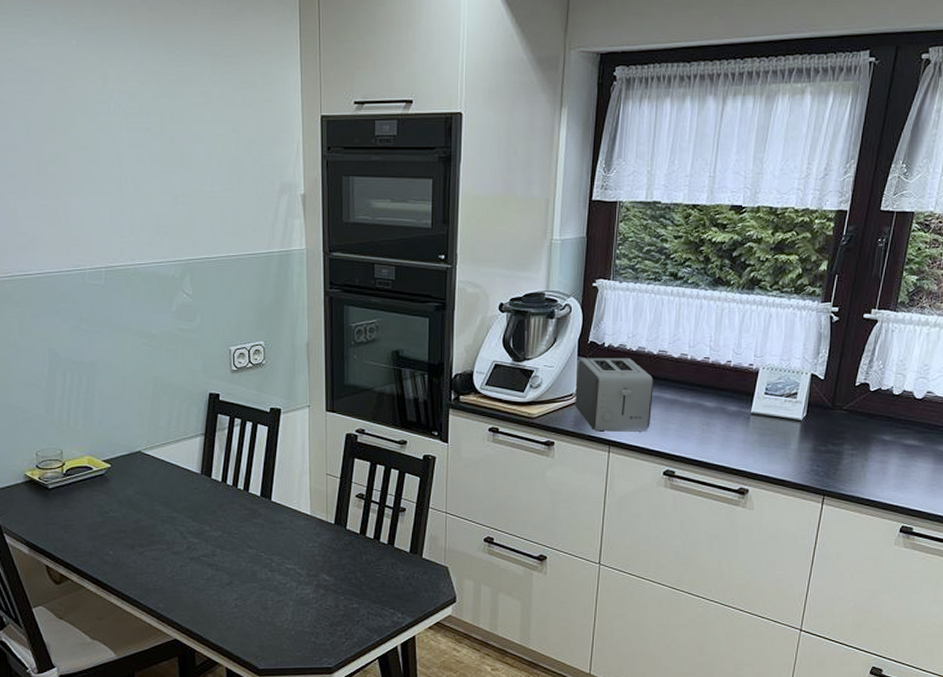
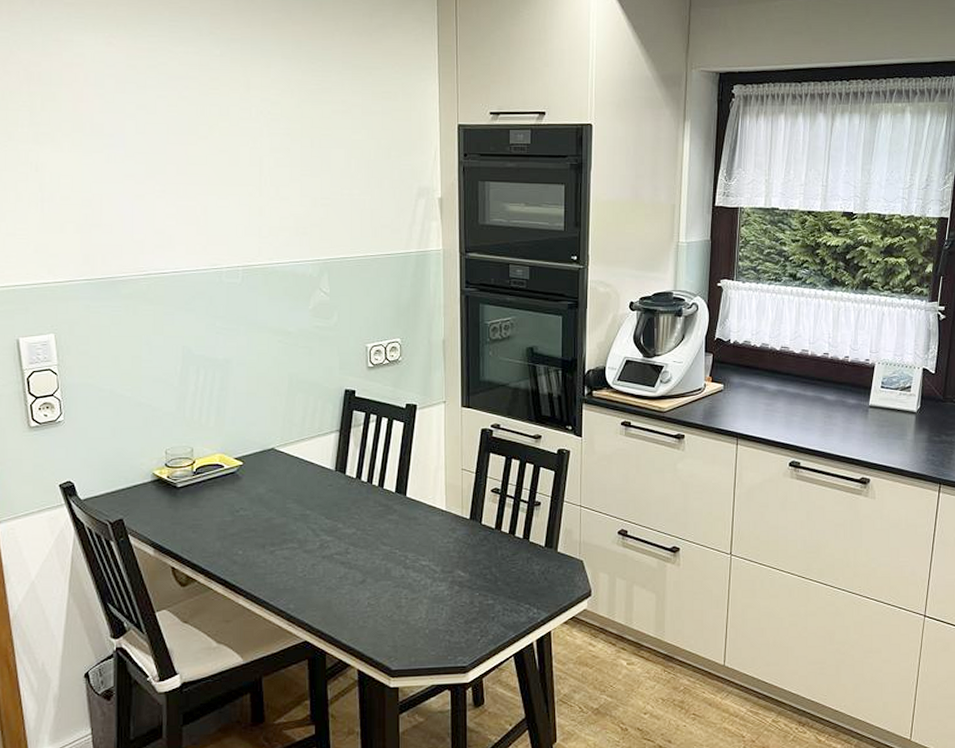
toaster: present [575,358,654,432] -> none [703,354,777,425]

